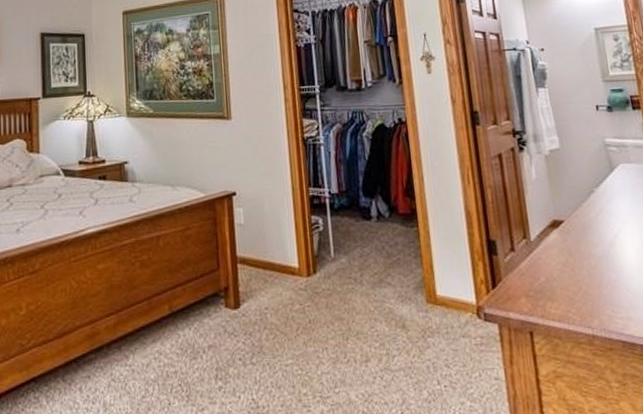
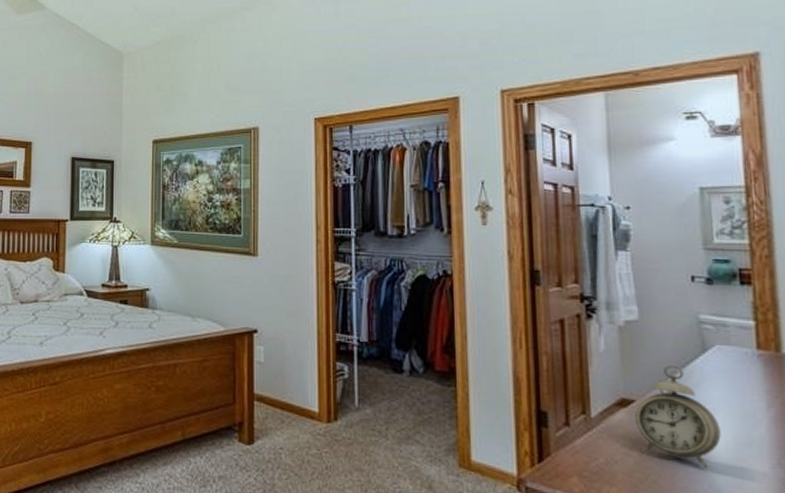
alarm clock: none [564,185,632,275] -> present [634,365,721,469]

